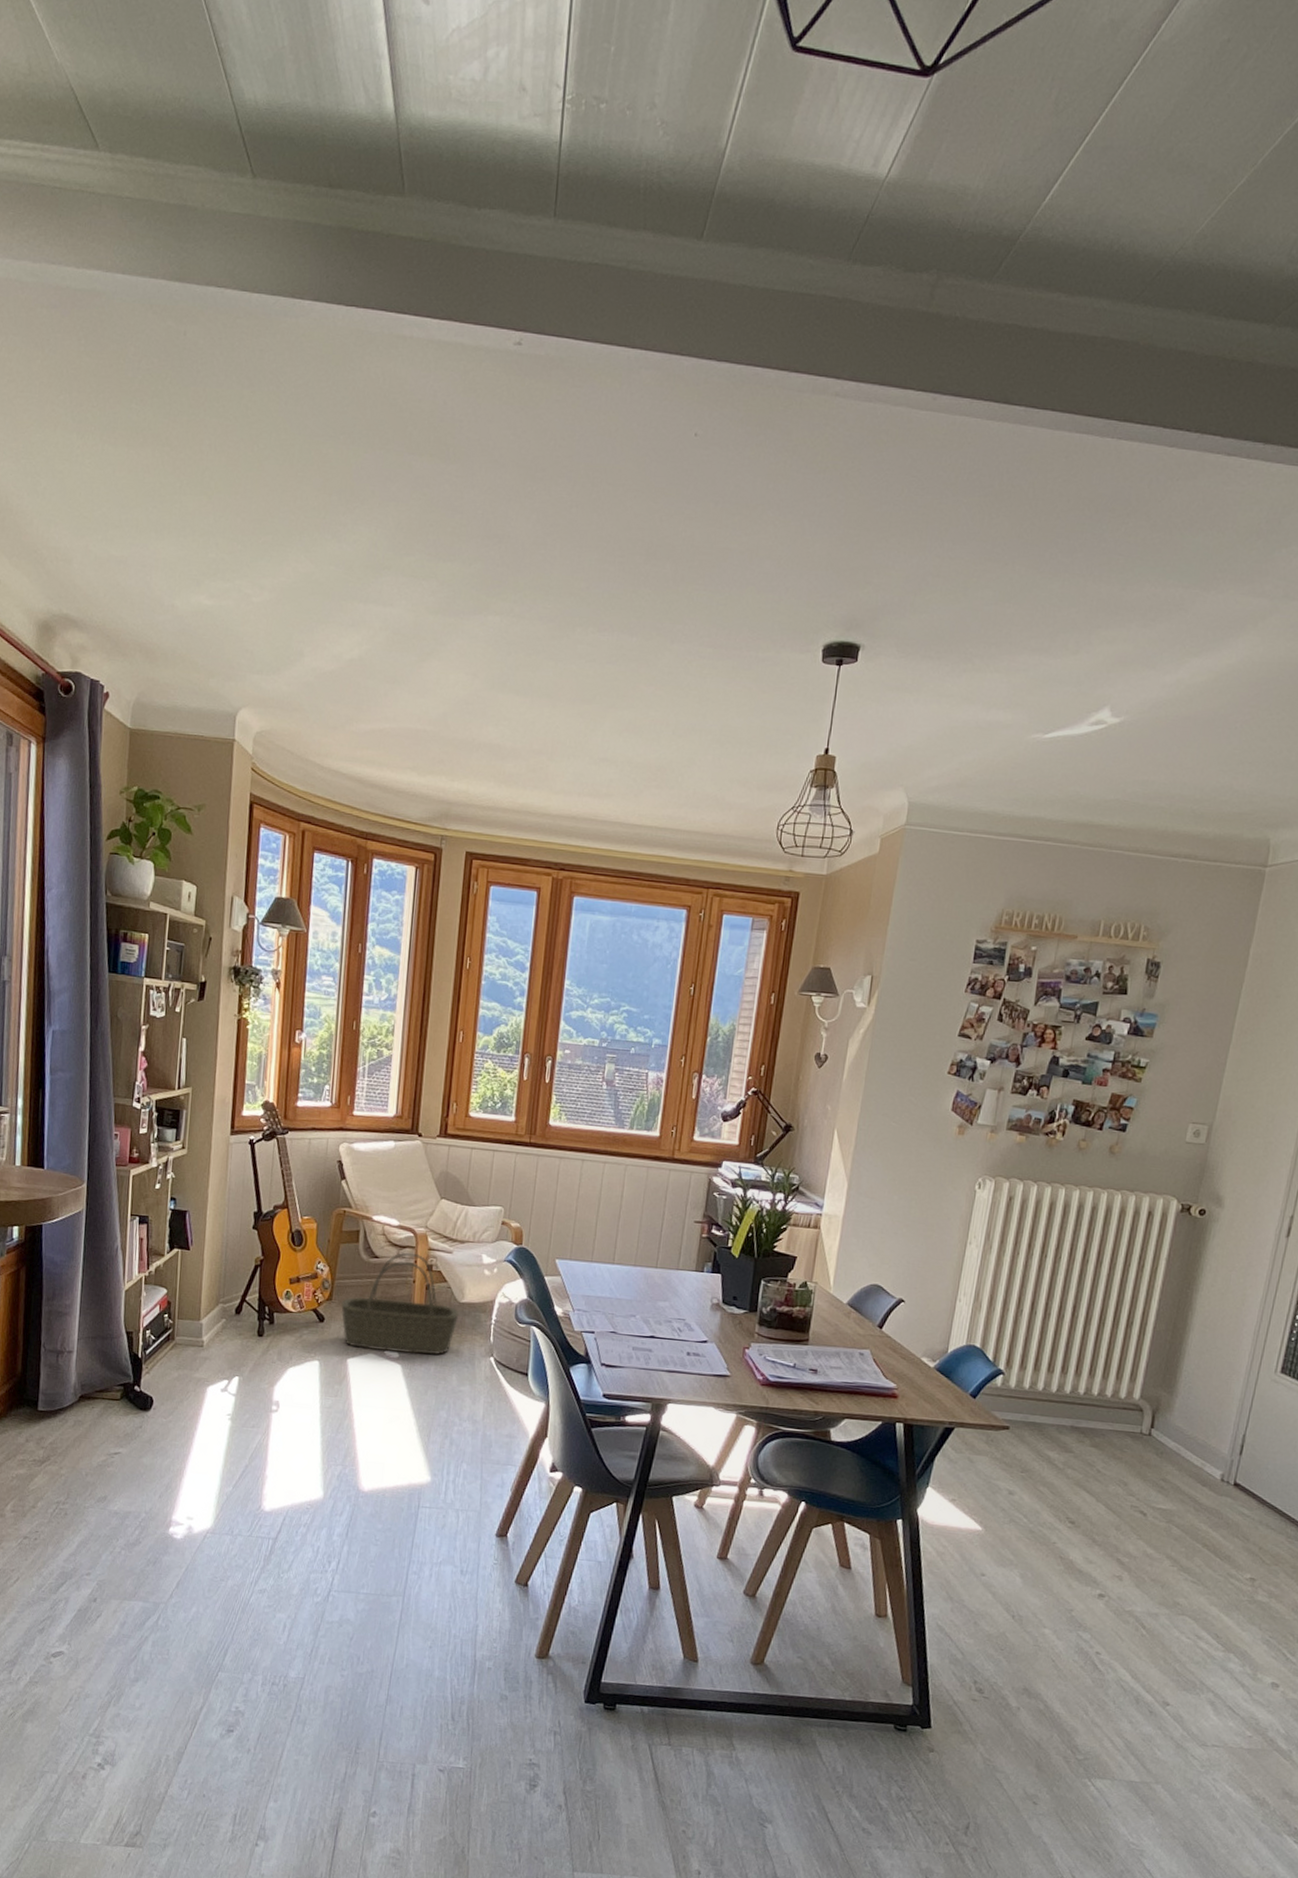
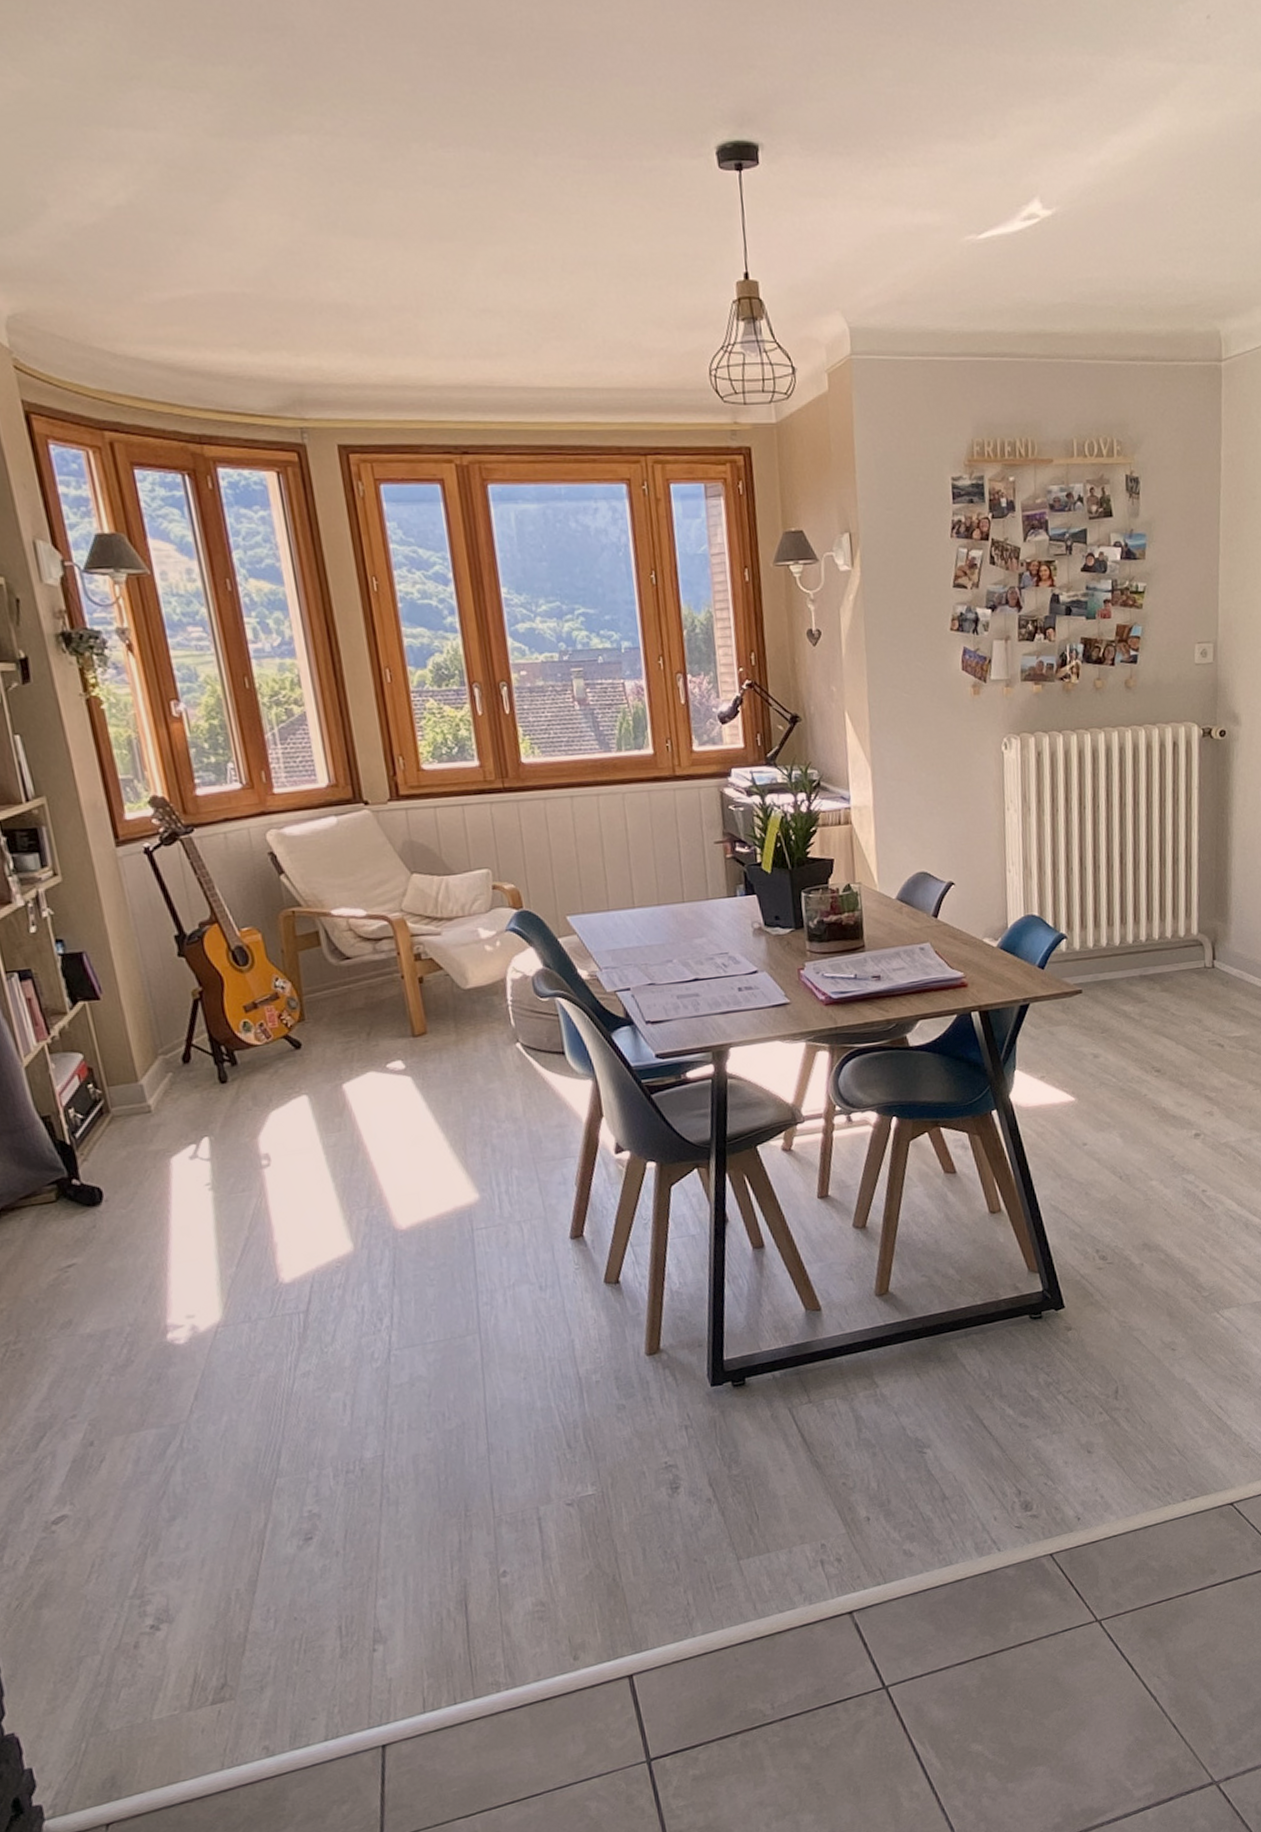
basket: present [341,1252,459,1355] -> none [317,943,467,1069]

